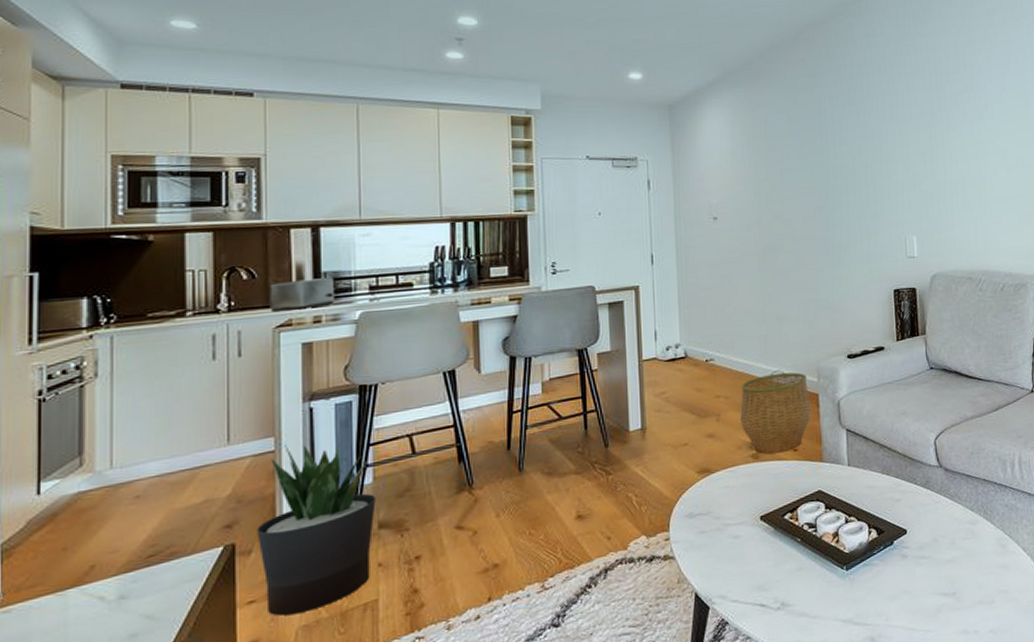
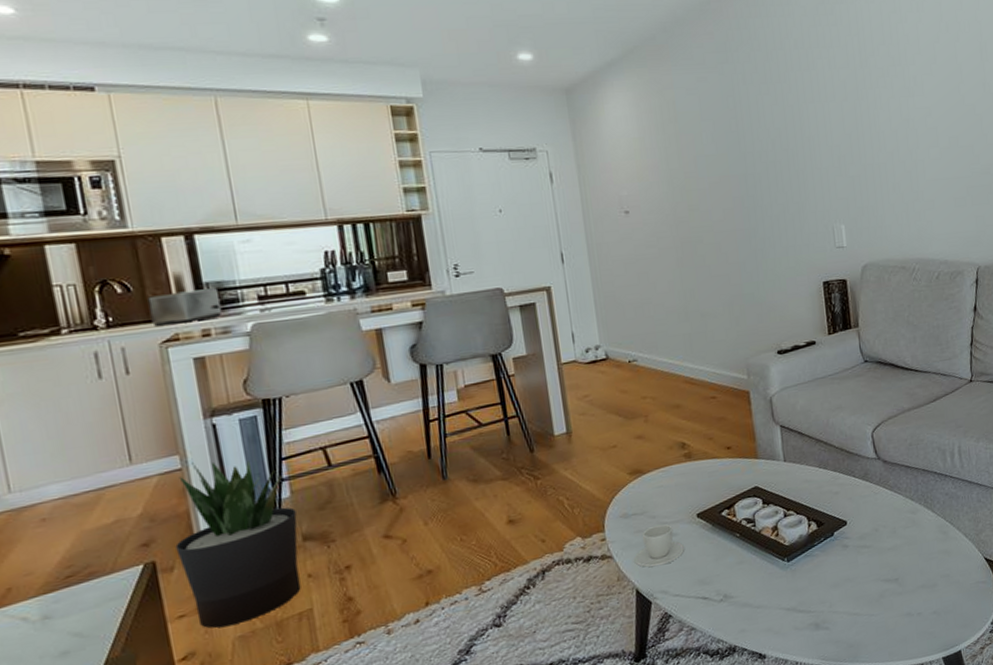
teacup: none [696,525,745,571] -> present [634,523,684,568]
basket: present [740,370,812,455] -> none [667,368,744,454]

